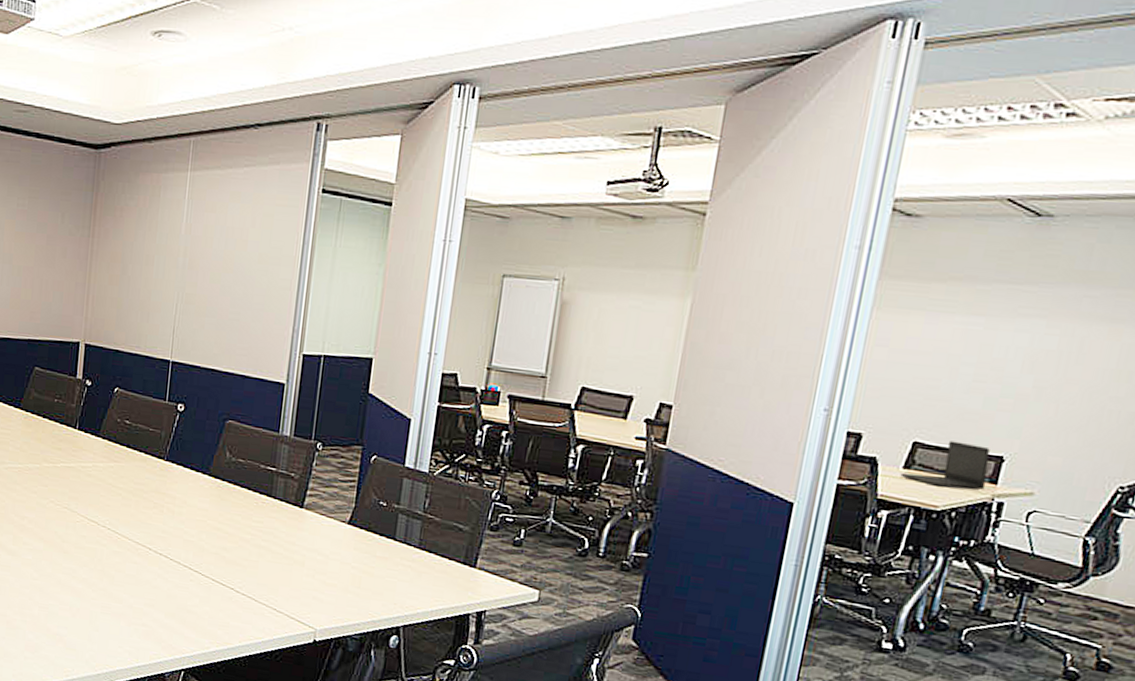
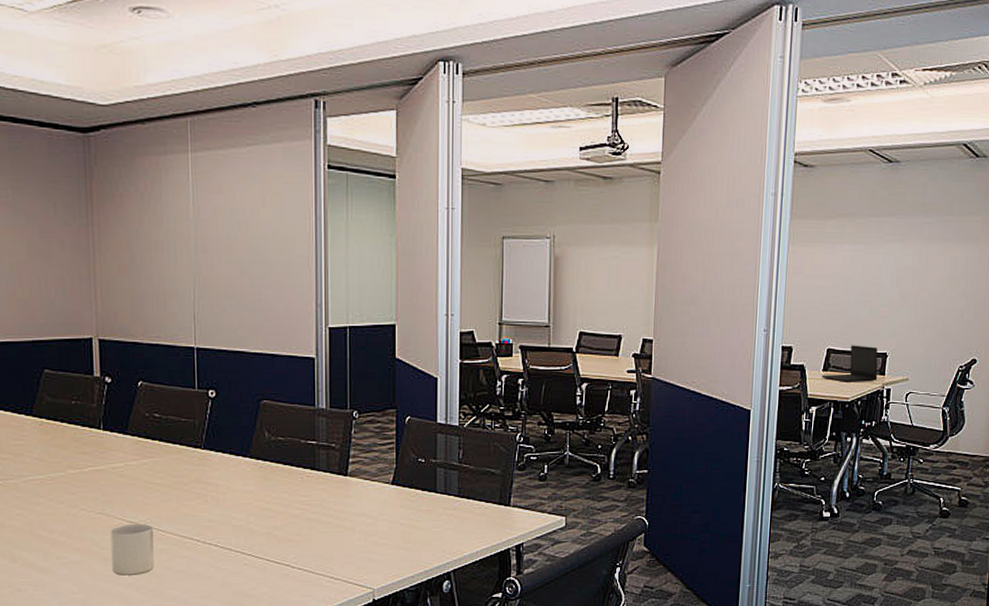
mug: none [69,522,111,572] -> present [110,524,154,575]

